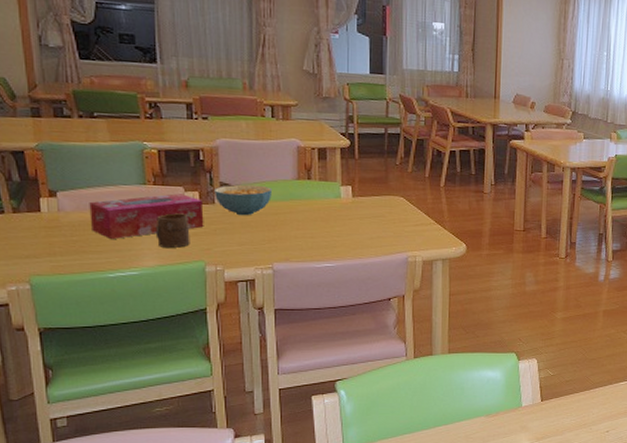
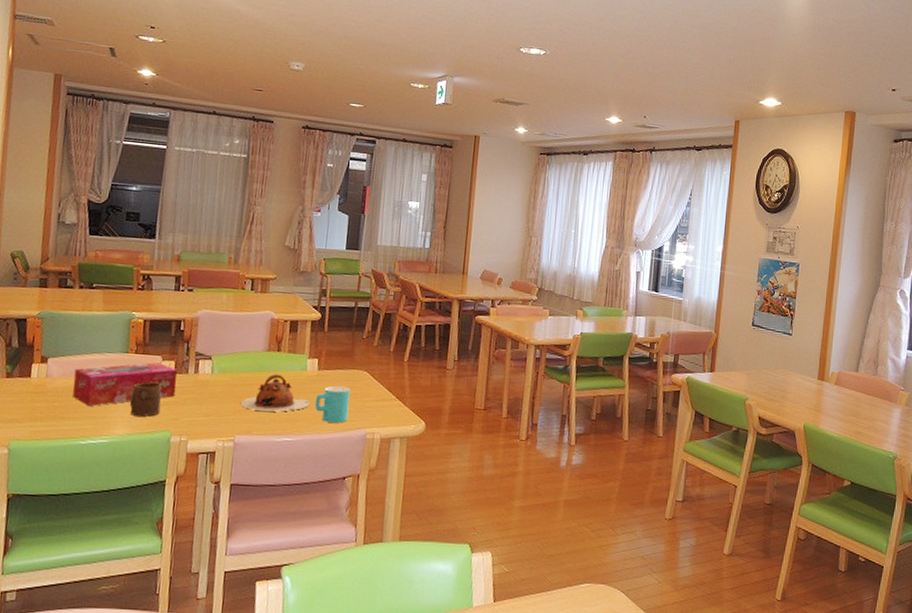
cereal bowl: present [215,184,271,216] -> none [189,355,243,387]
teapot: none [275,201,348,239] -> present [240,373,311,412]
cup: none [352,212,388,248] -> present [314,386,351,423]

